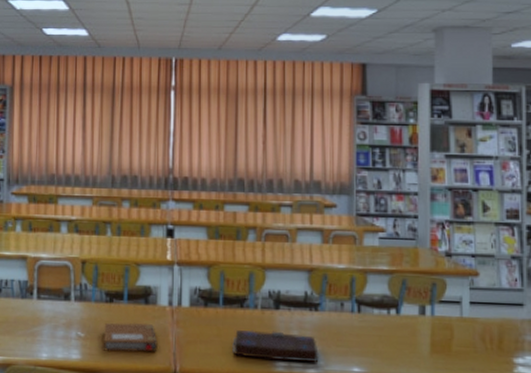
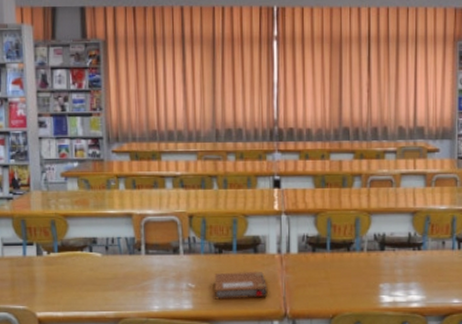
book: present [232,330,320,363] -> none [340,271,423,298]

